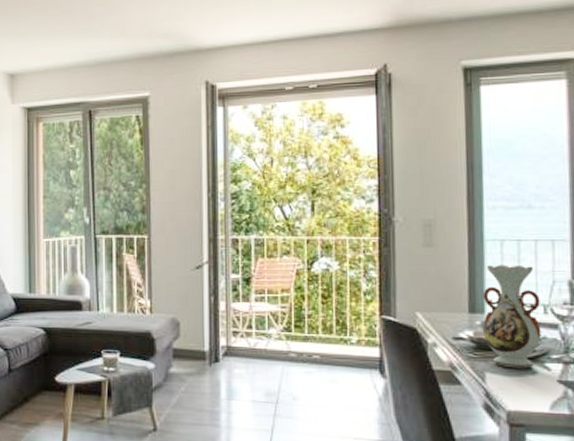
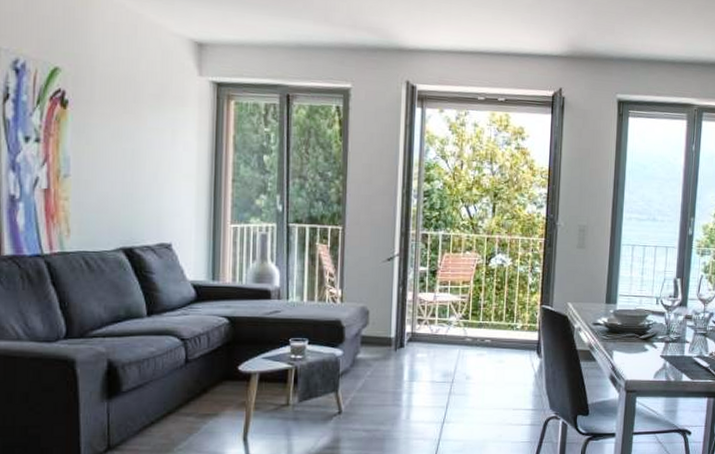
vase: present [482,264,541,369] -> none [614,264,655,347]

